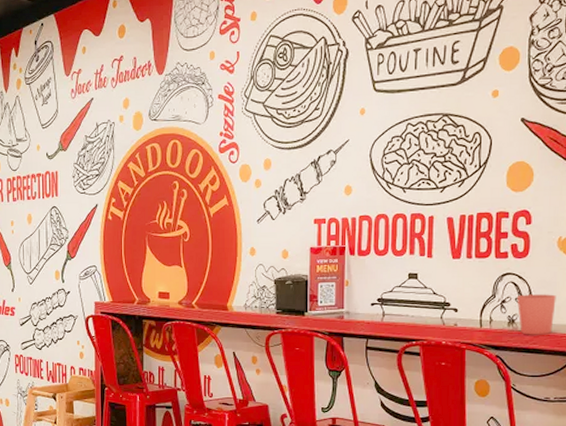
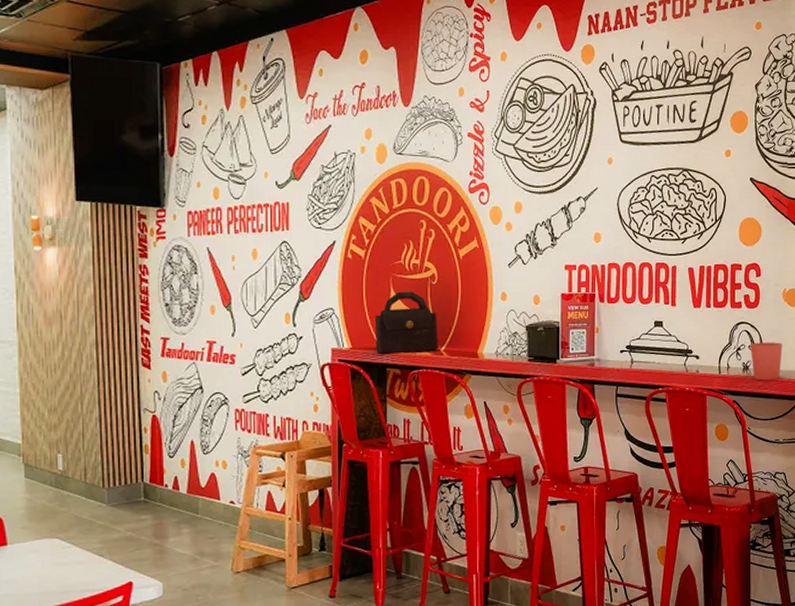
handbag: none [133,249,191,308] -> present [376,291,439,355]

